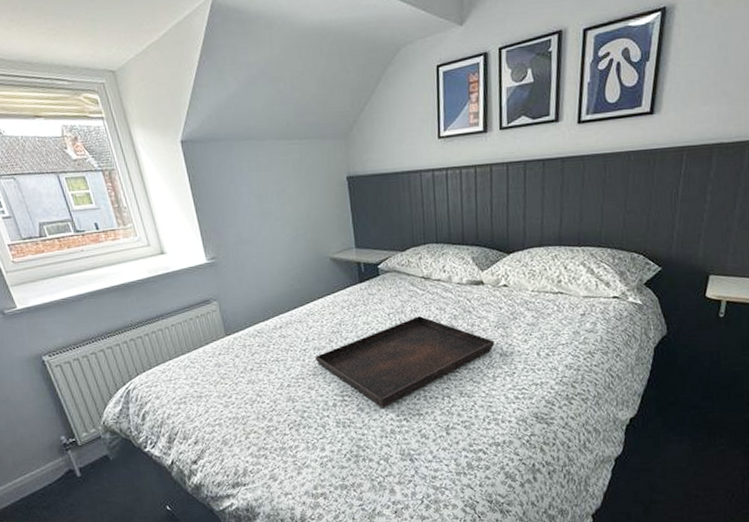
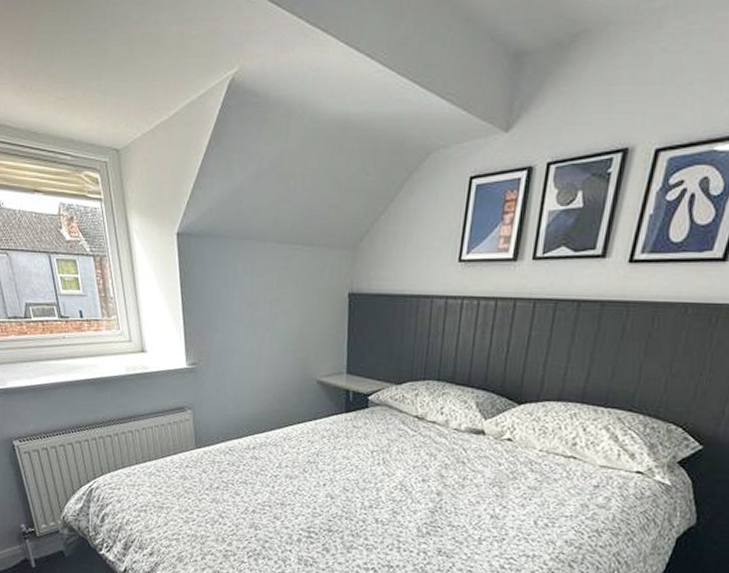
serving tray: present [315,316,495,408] -> none [286,459,487,553]

